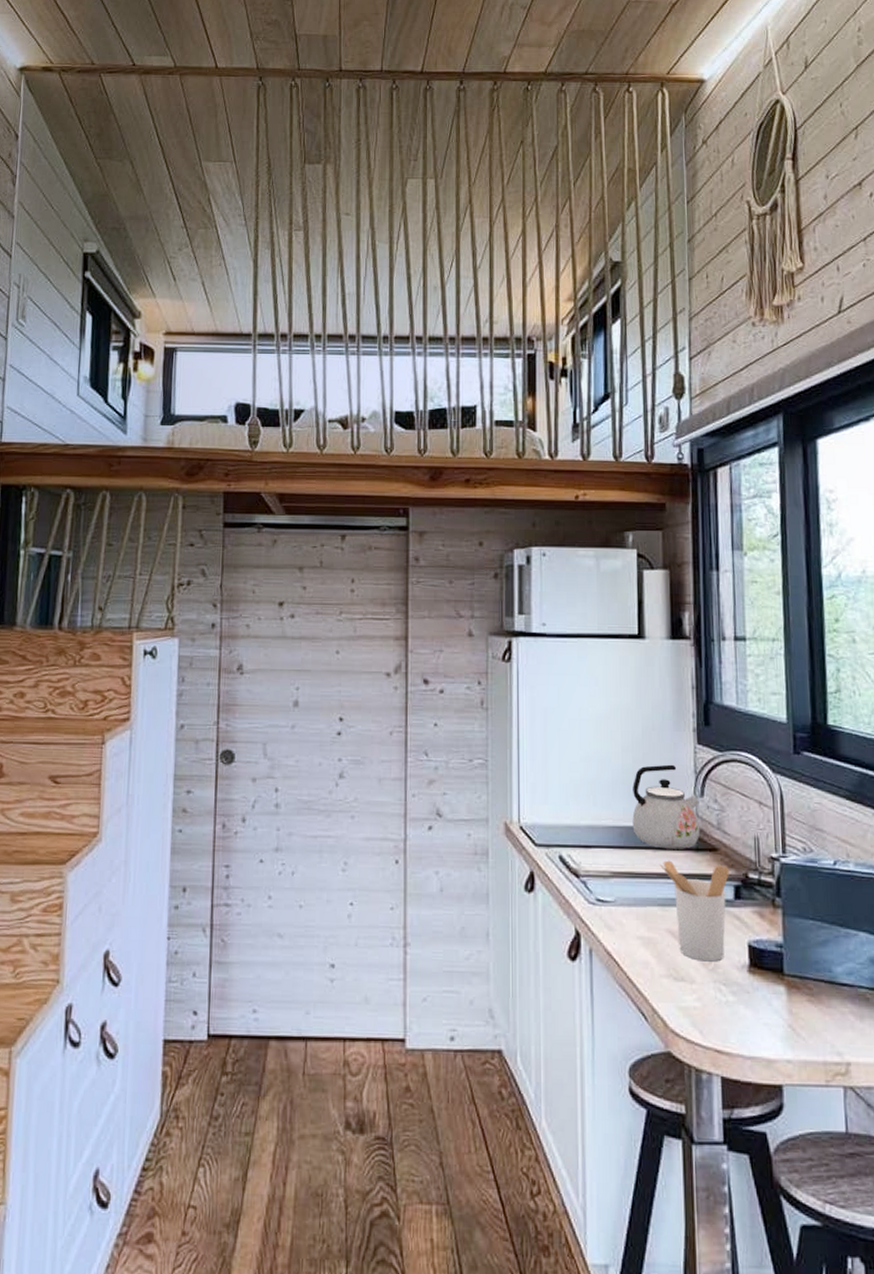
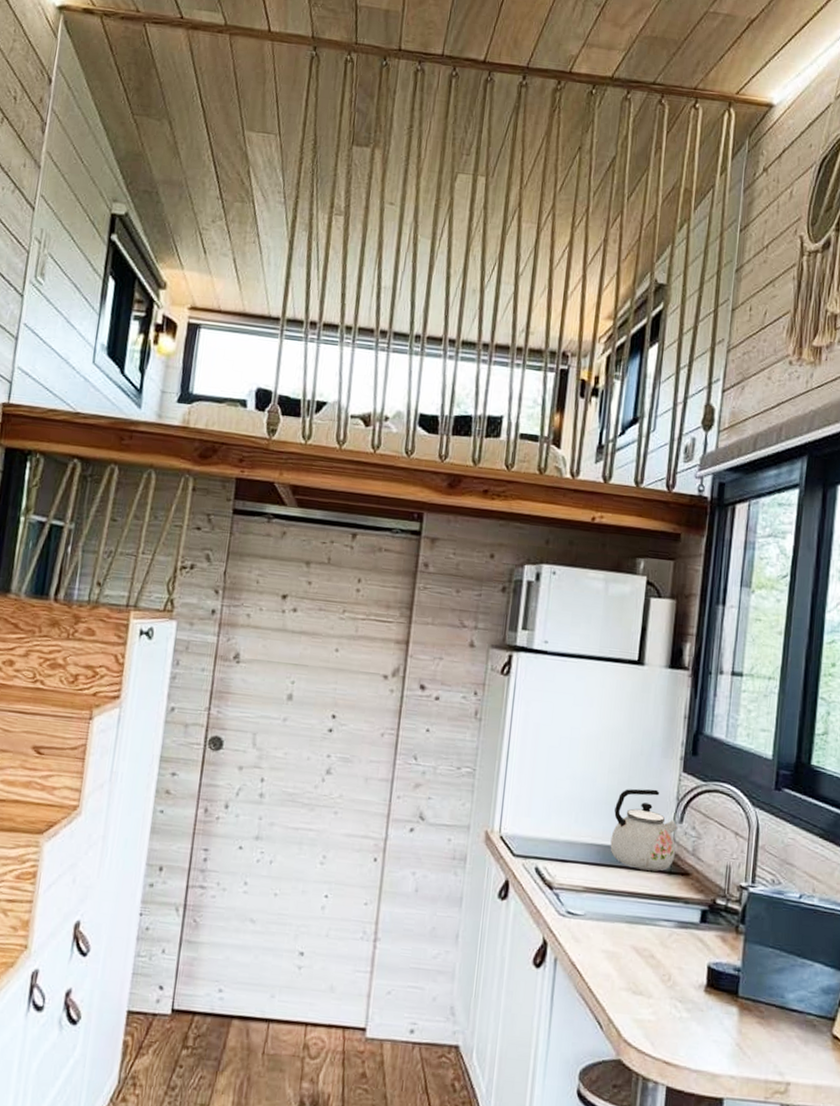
utensil holder: present [659,860,729,962] -> none [631,880,698,980]

